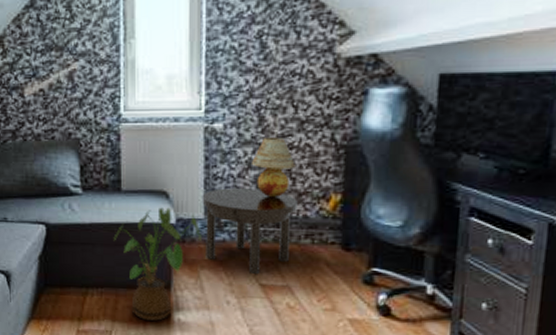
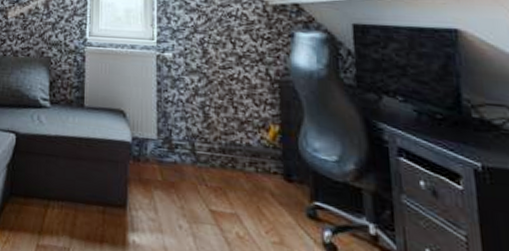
house plant: present [113,207,201,322] -> none [75,125,155,242]
side table: present [202,188,297,275] -> none [155,111,240,200]
table lamp: present [250,136,295,198] -> none [197,67,236,125]

